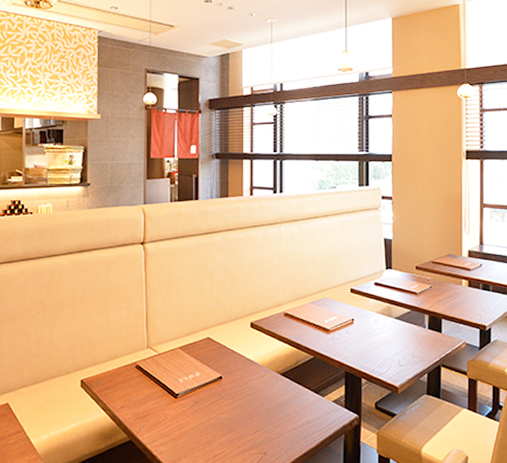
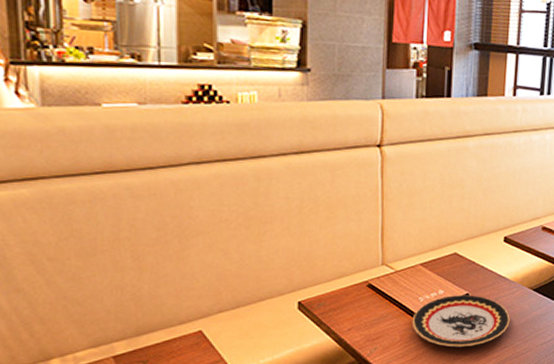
plate: none [173,378,261,429] -> present [412,295,510,347]

